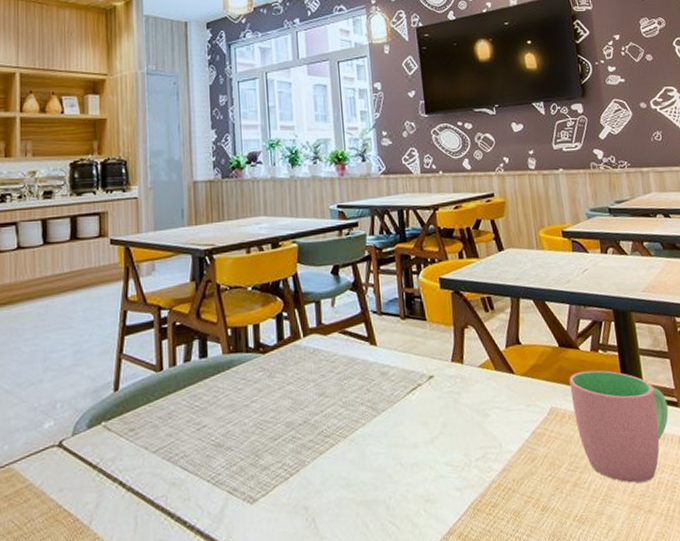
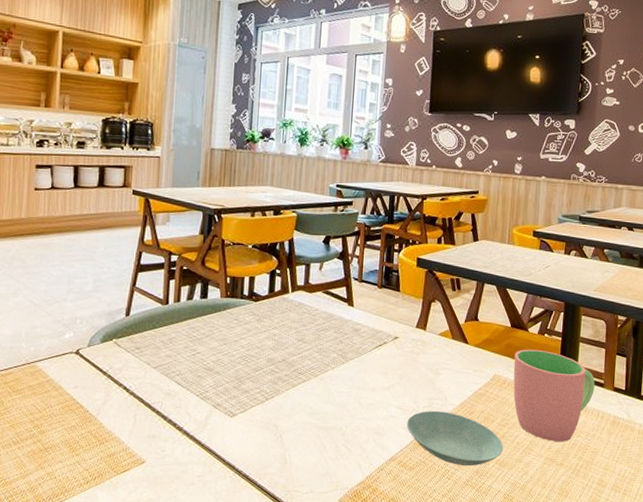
saucer: none [460,461,579,530] -> present [407,411,503,466]

